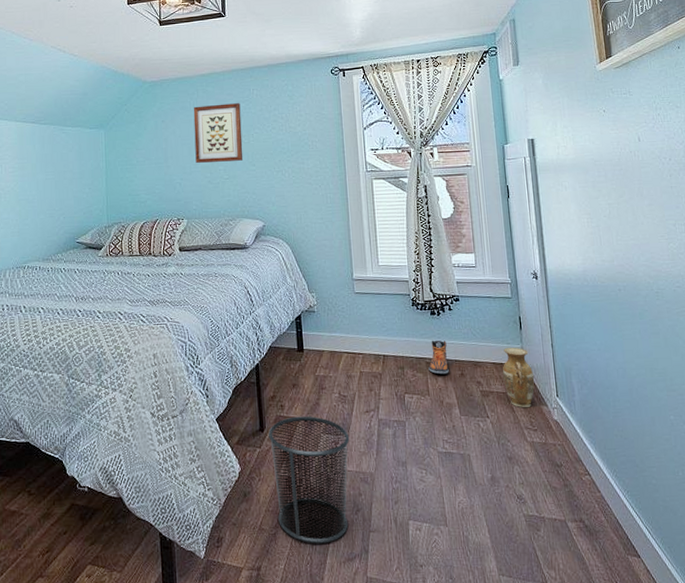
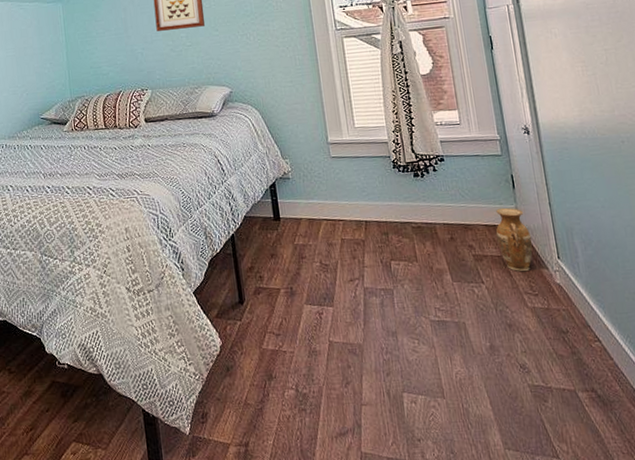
waste bin: present [268,416,350,544] -> none [248,286,338,419]
sneaker: present [428,340,449,375] -> none [415,203,437,239]

